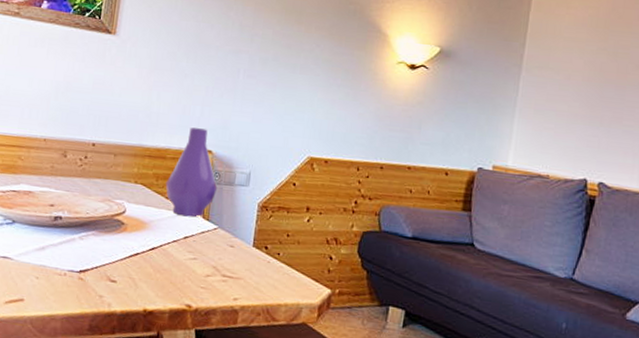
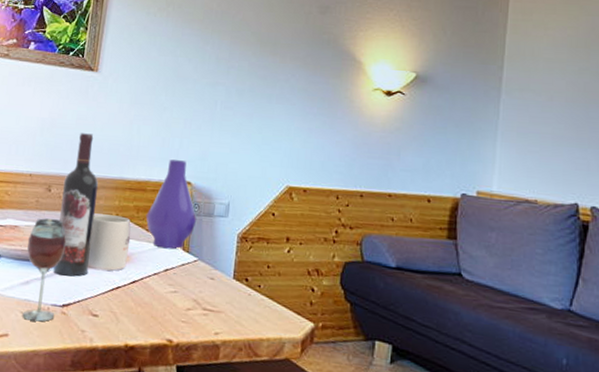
wineglass: none [38,184,84,287] -> present [22,218,67,322]
wine bottle: none [70,98,117,243] -> present [53,133,99,277]
mug: none [106,181,150,238] -> present [88,214,131,271]

